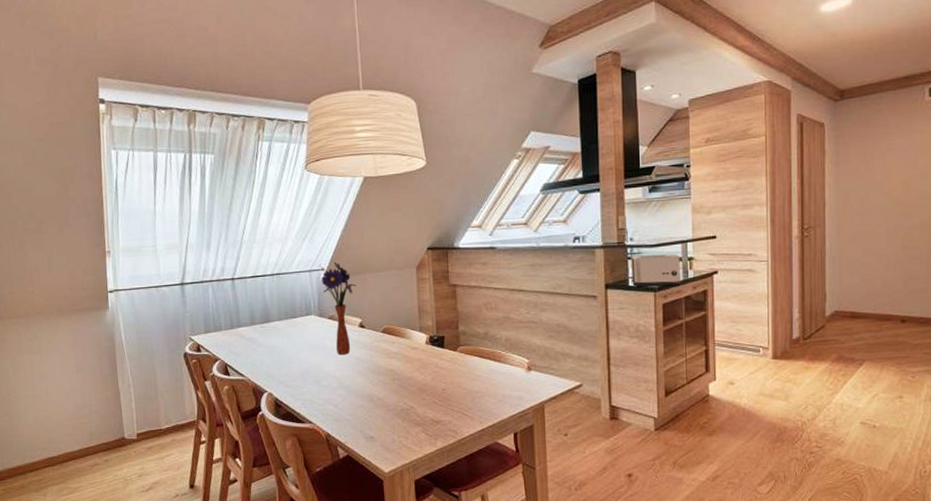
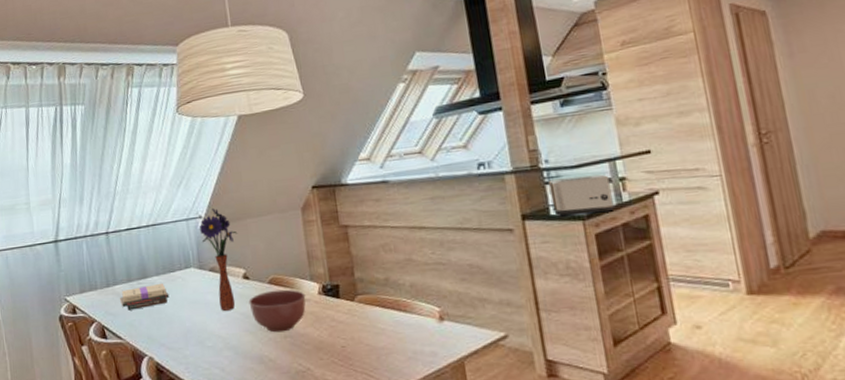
books: none [242,327,290,351] -> present [119,282,170,311]
bowl: none [363,338,415,376] -> present [248,289,306,333]

